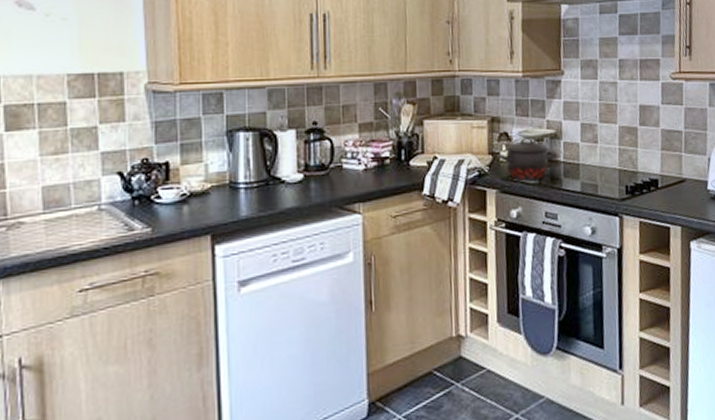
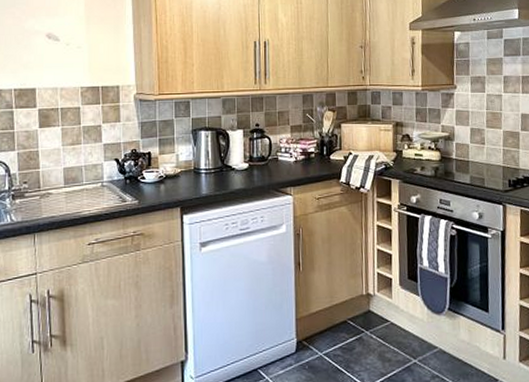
cooking pot: present [496,137,557,182] -> none [399,139,450,174]

